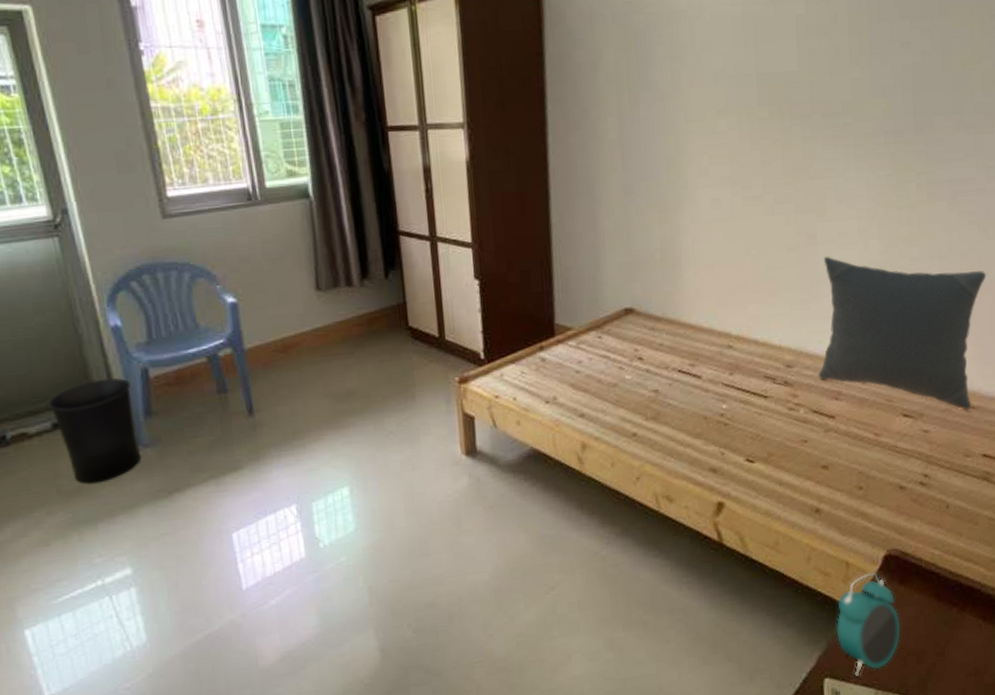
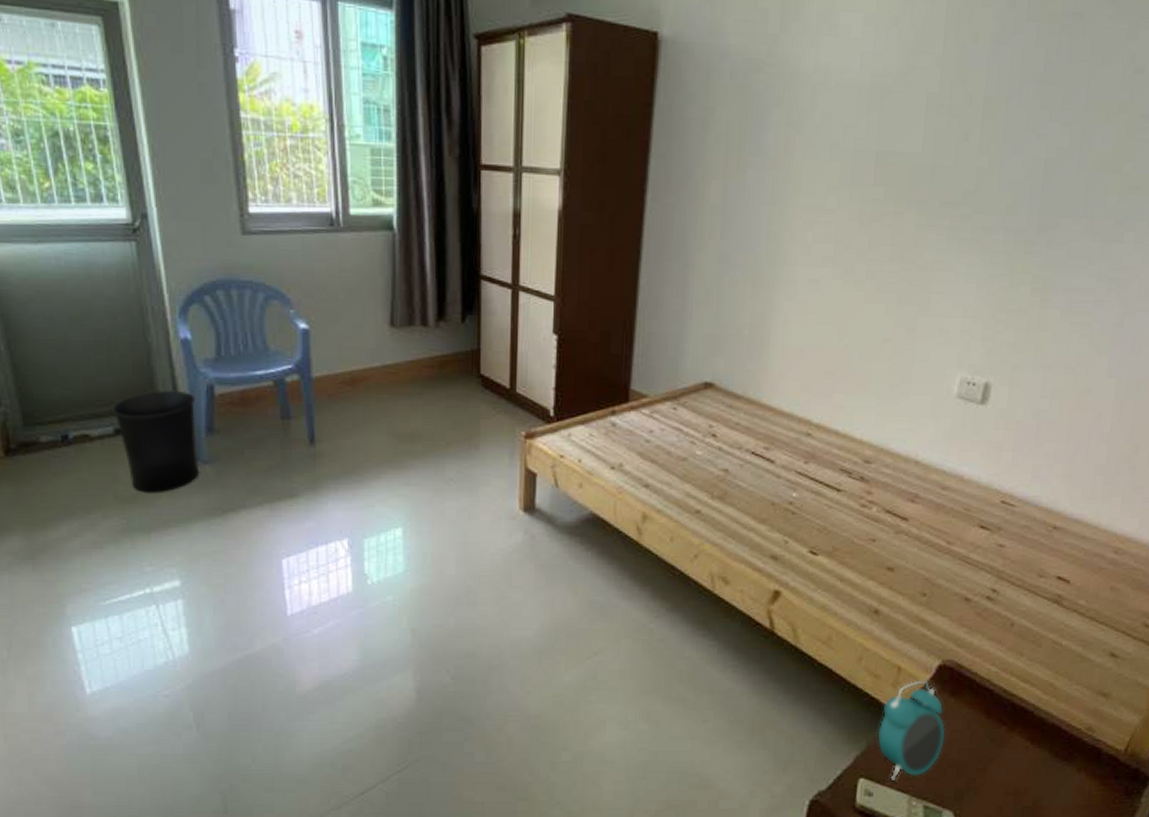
pillow: present [818,256,987,410] -> none [896,352,1091,529]

